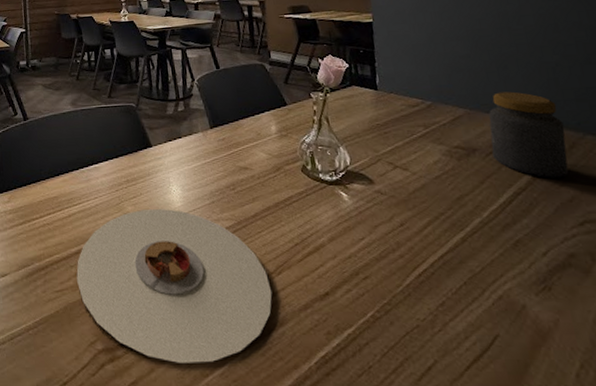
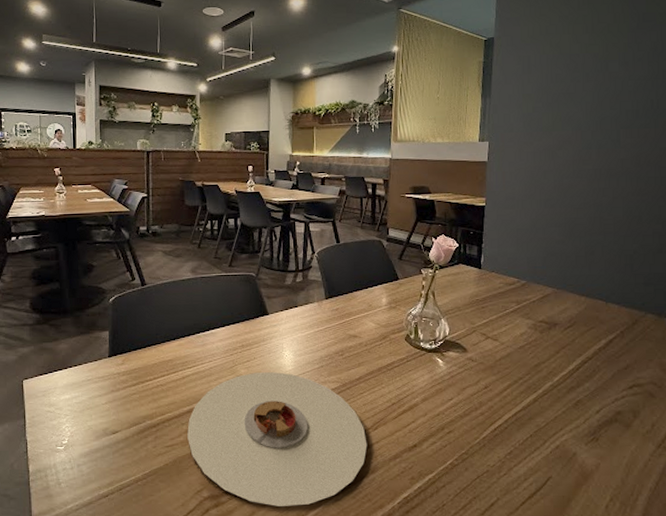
jar: present [489,91,569,178] -> none [570,274,631,350]

